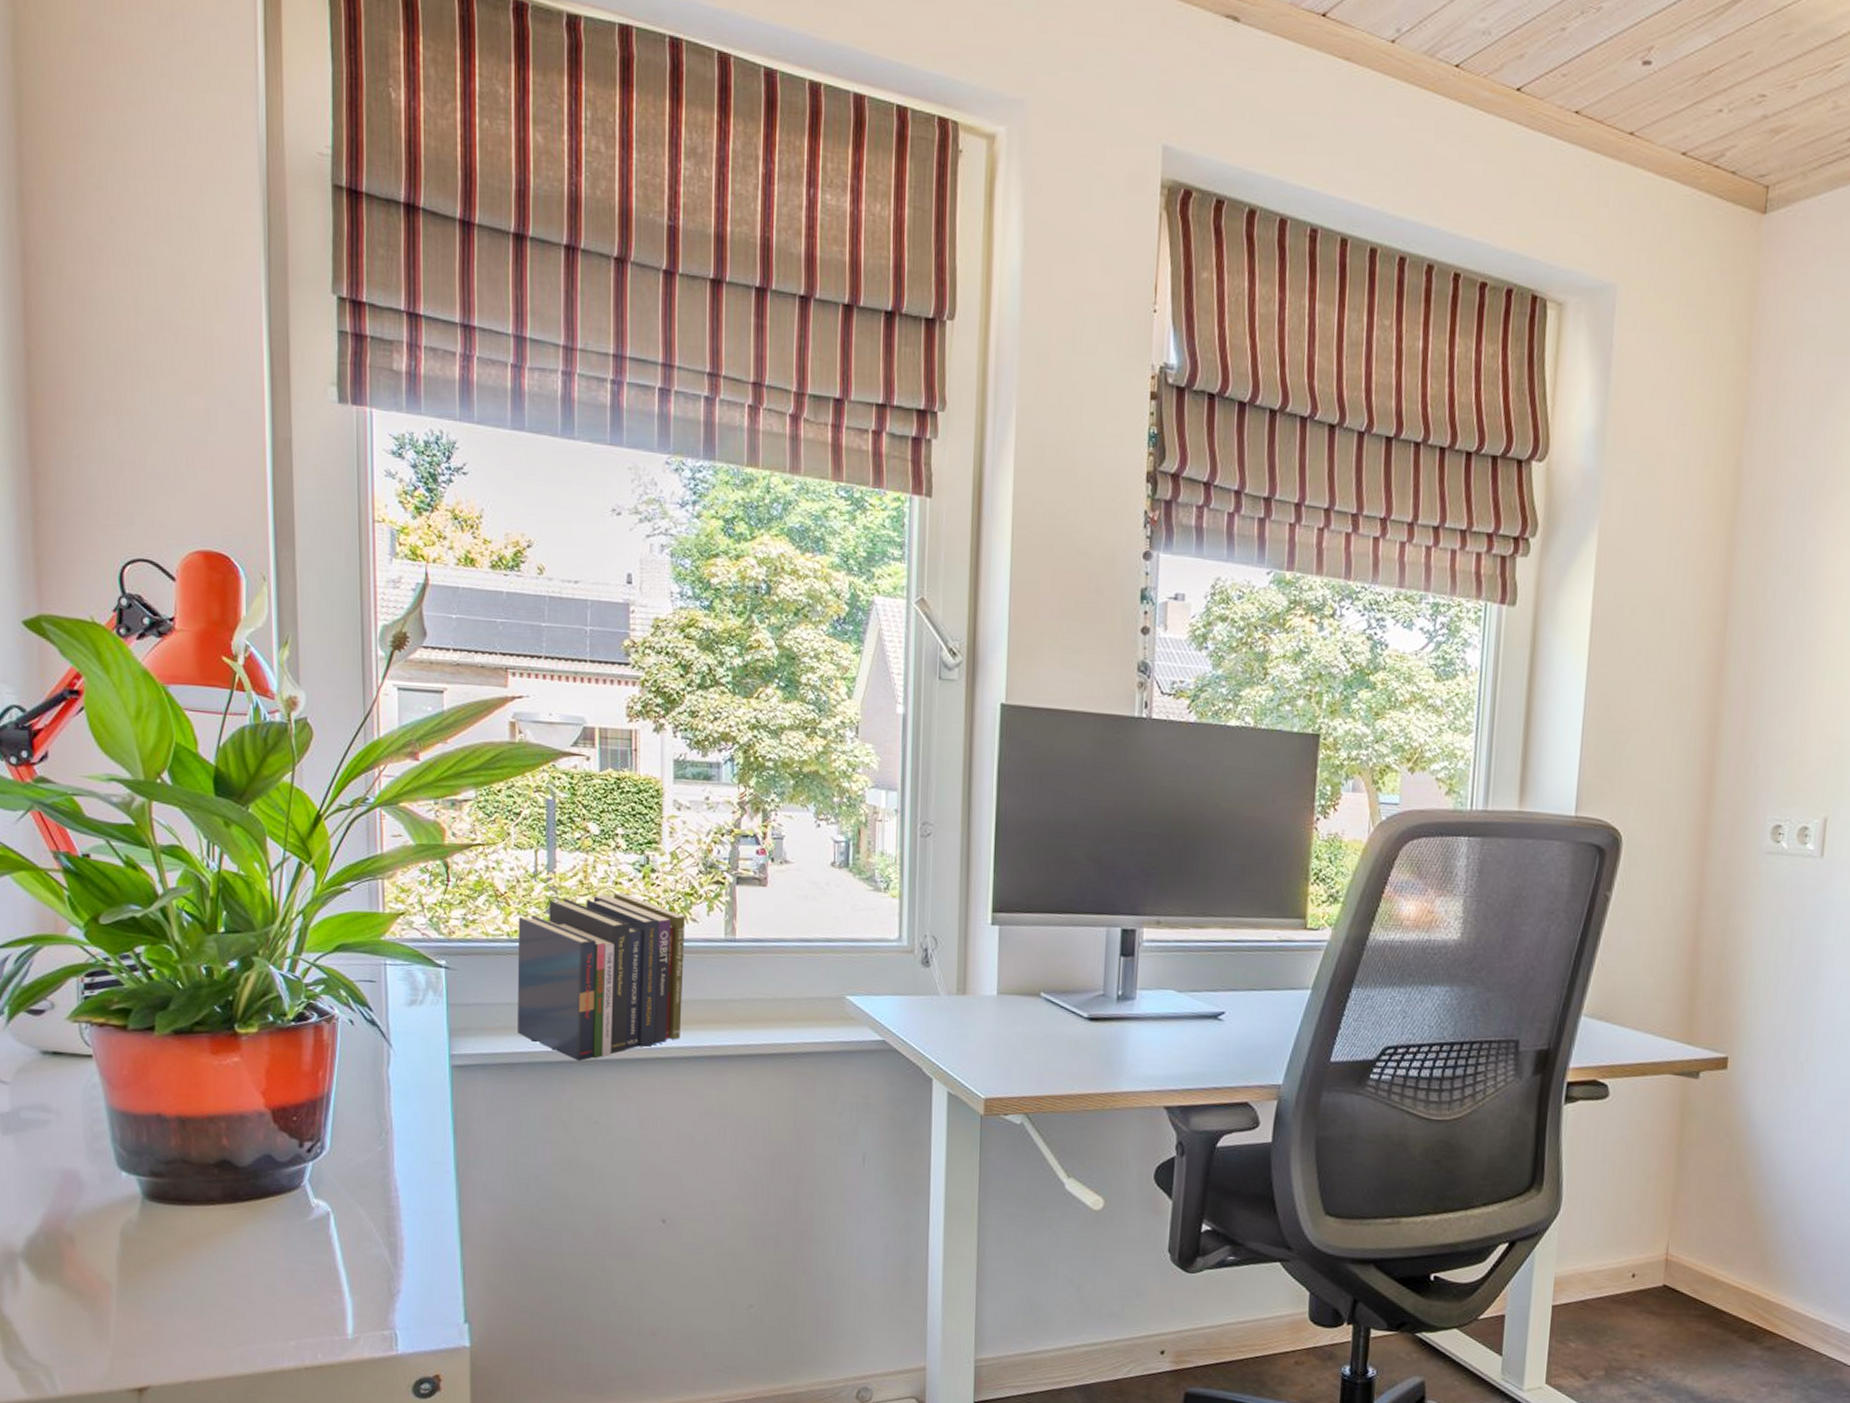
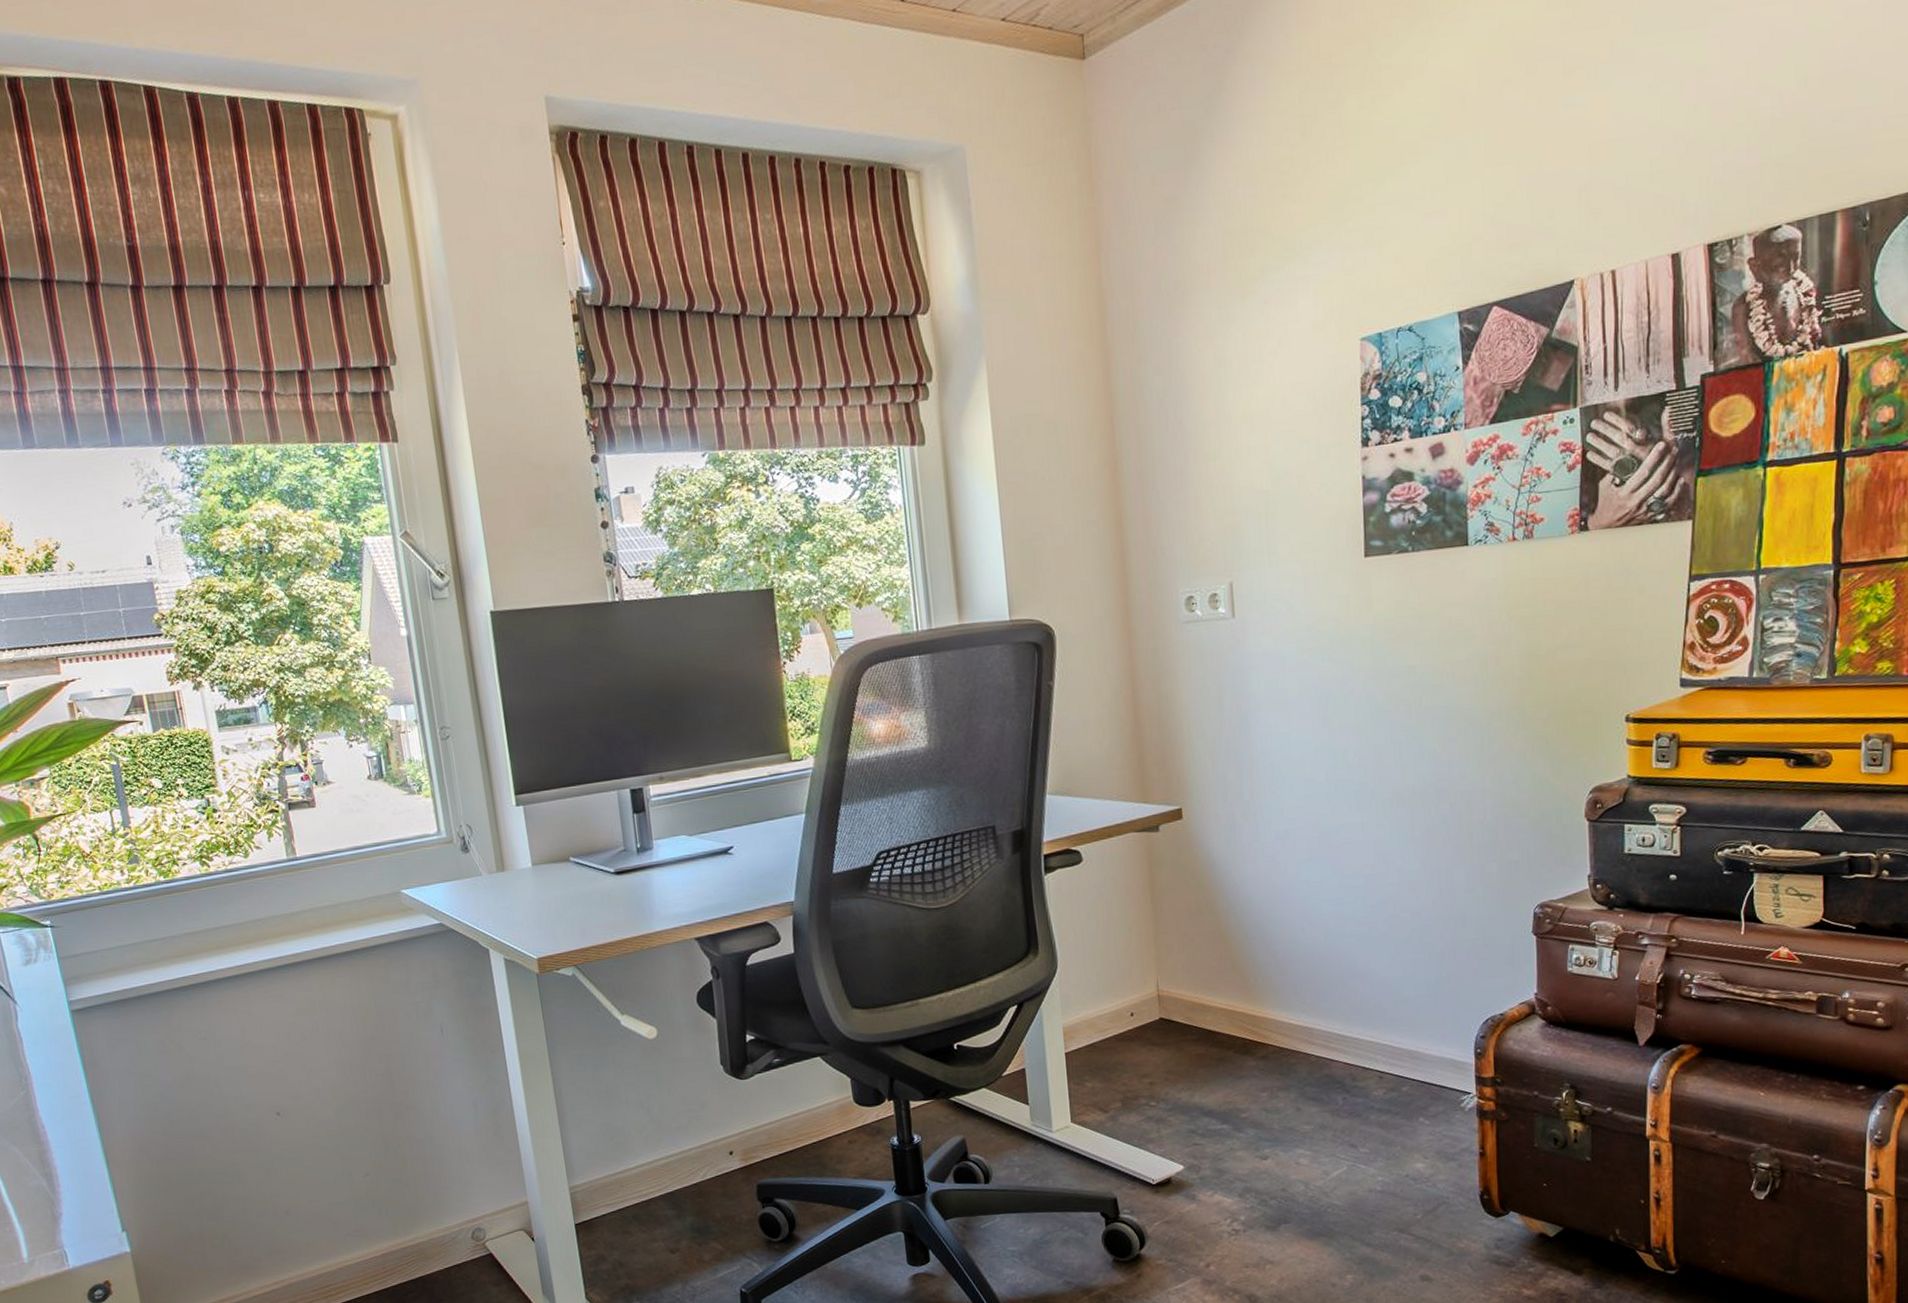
books: present [517,892,686,1062] -> none [106,834,264,988]

